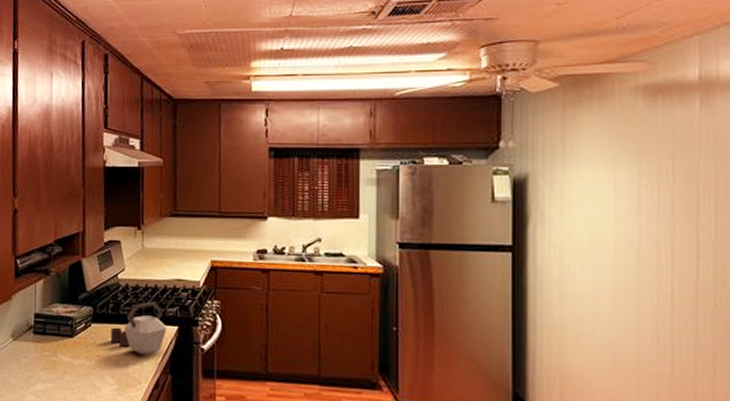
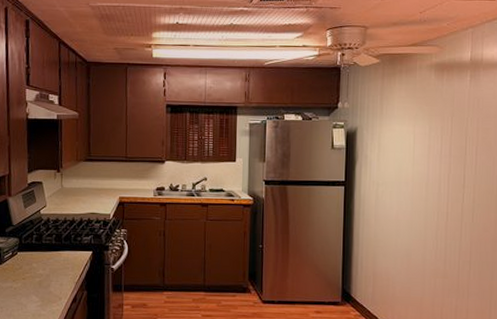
kettle: present [110,301,167,356] -> none [34,232,83,277]

